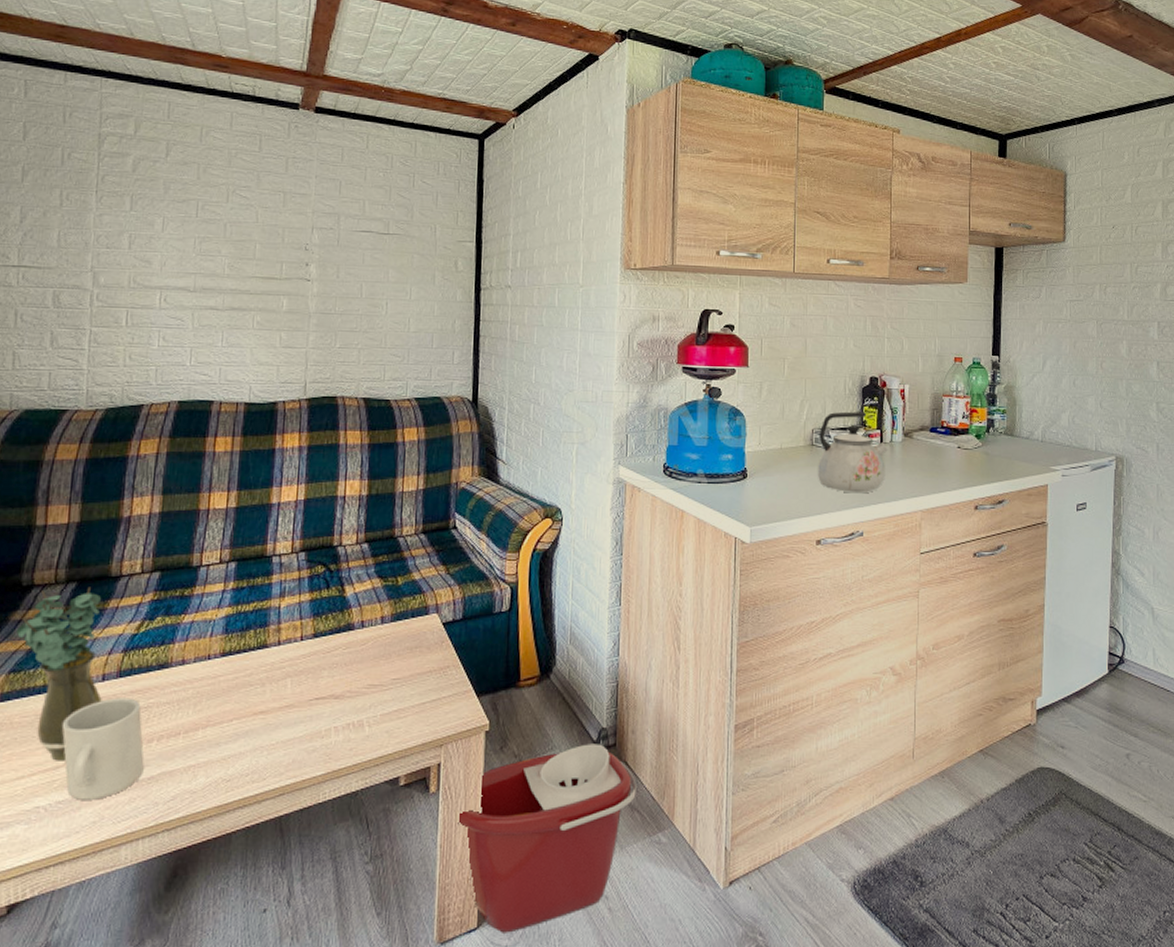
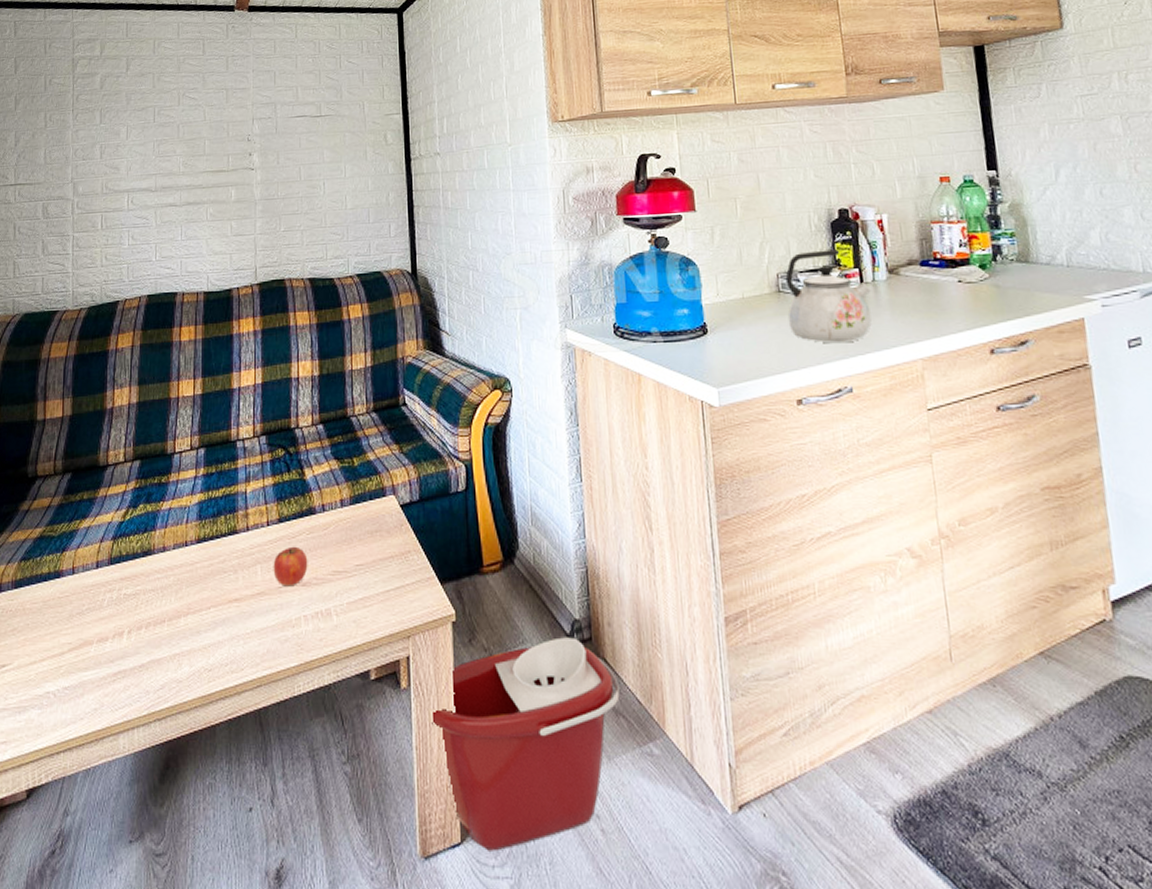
vase: present [15,587,103,761] -> none [24,476,98,647]
cup: present [61,698,145,800] -> none [65,585,135,687]
fruit: none [304,660,343,699] -> present [273,546,308,587]

